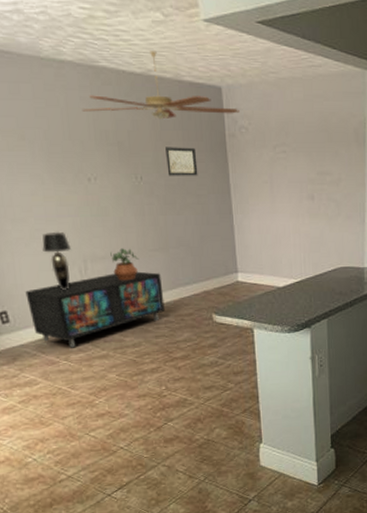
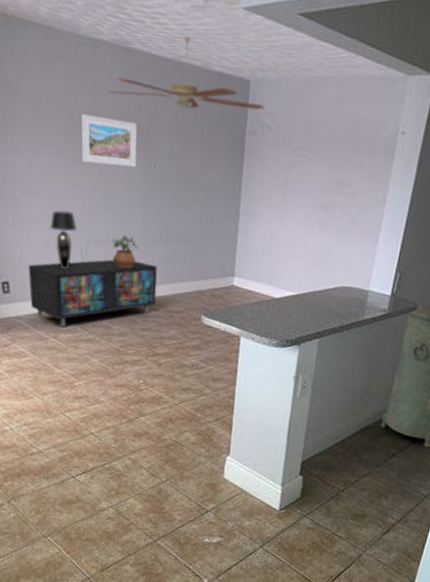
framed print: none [57,134,123,182] -> present [81,113,138,168]
wall art: present [165,147,198,176] -> none [181,137,214,171]

